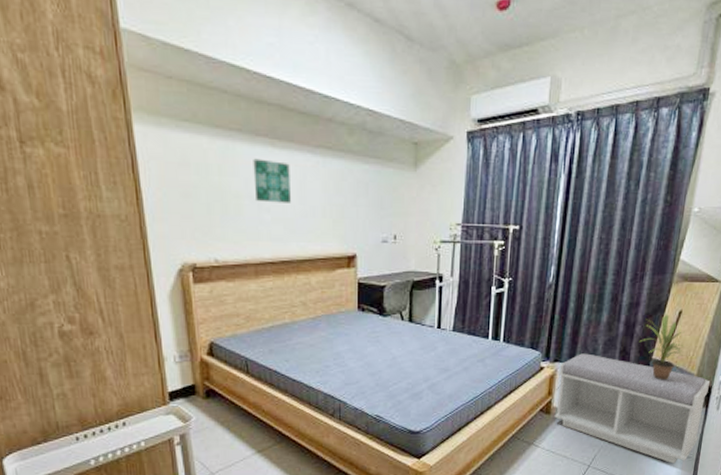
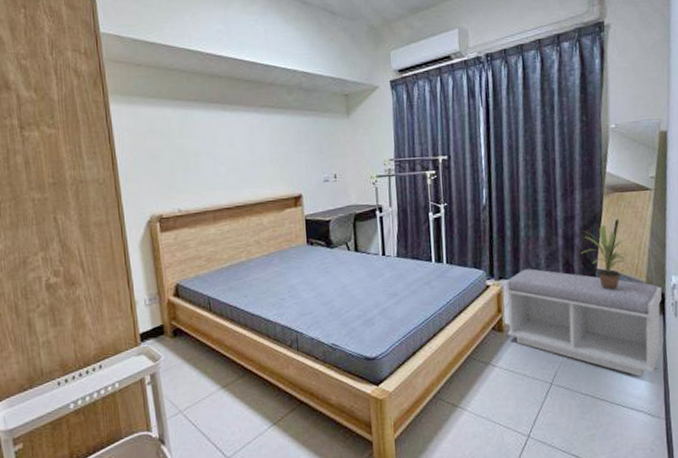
wall art: present [253,158,291,203] -> none [208,121,242,157]

